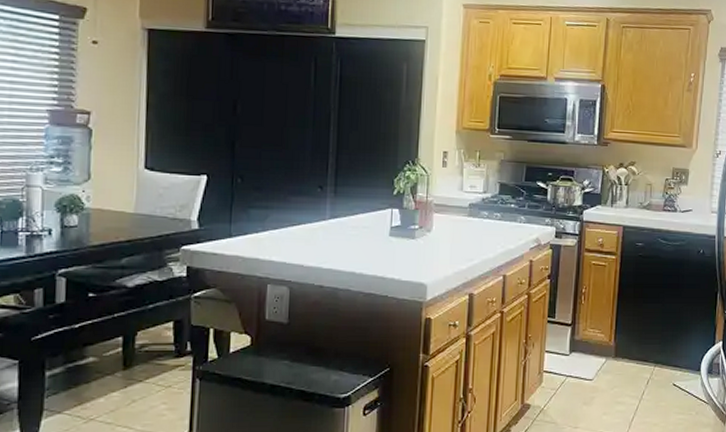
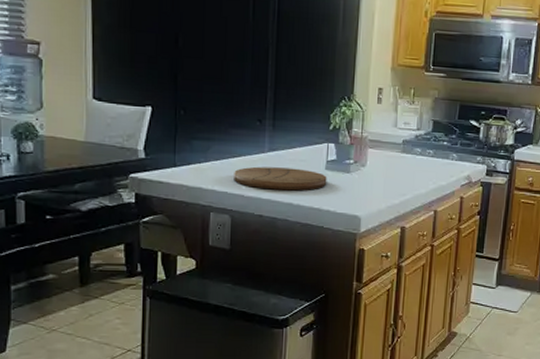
cutting board: none [293,235,391,259] -> present [234,166,327,191]

